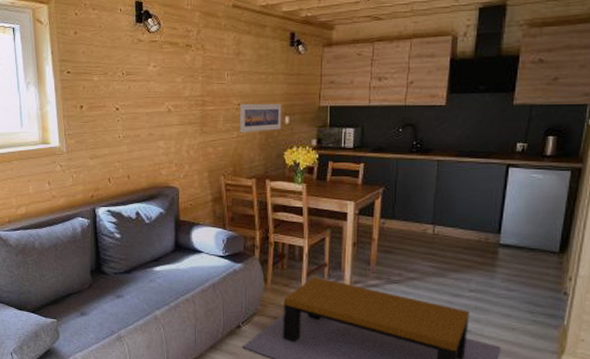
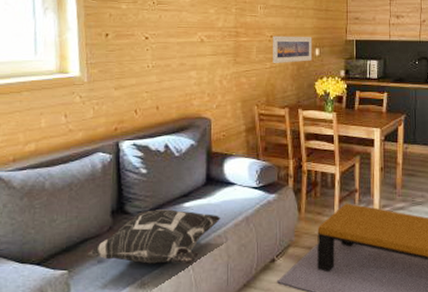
decorative pillow: none [72,272,189,324] -> present [87,209,221,265]

